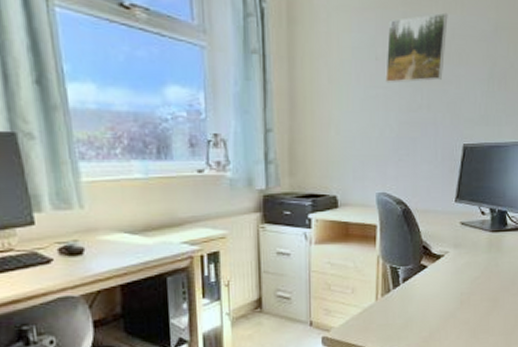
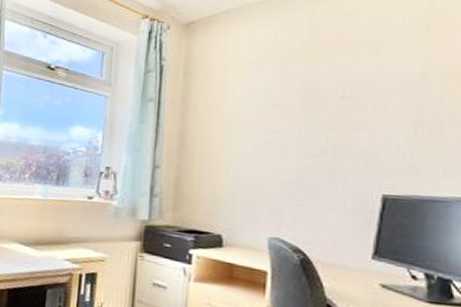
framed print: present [386,12,448,84] -> none [283,62,360,129]

